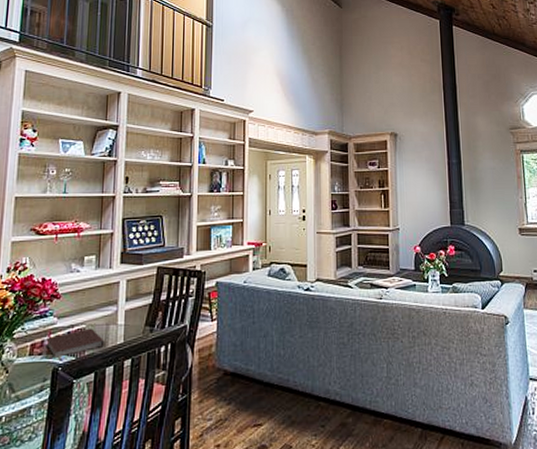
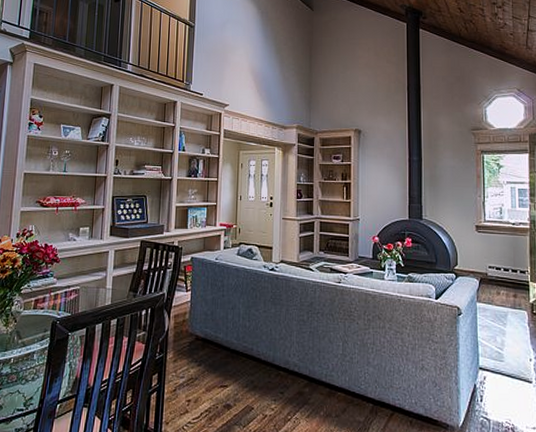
notebook: present [46,328,105,358] -> none [47,289,95,313]

